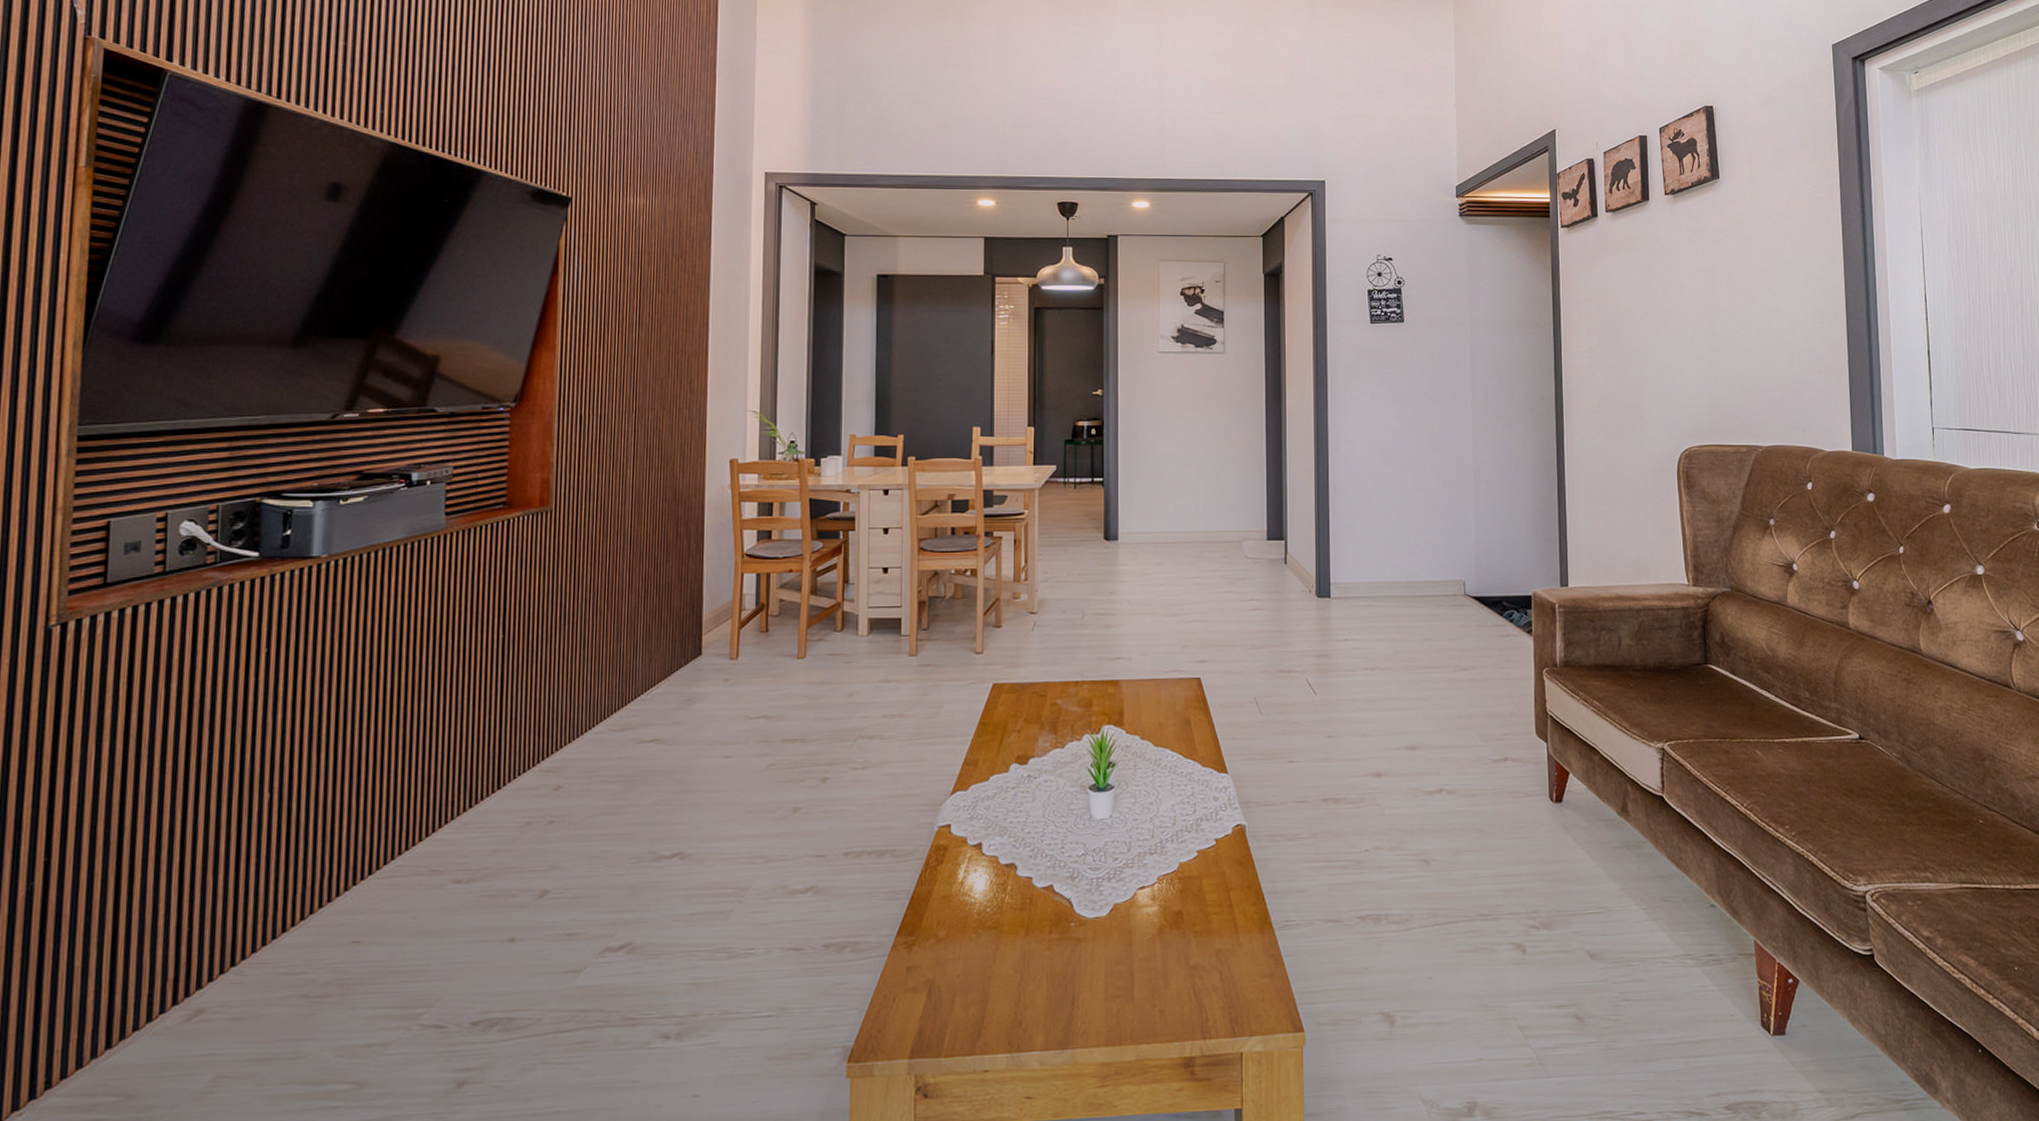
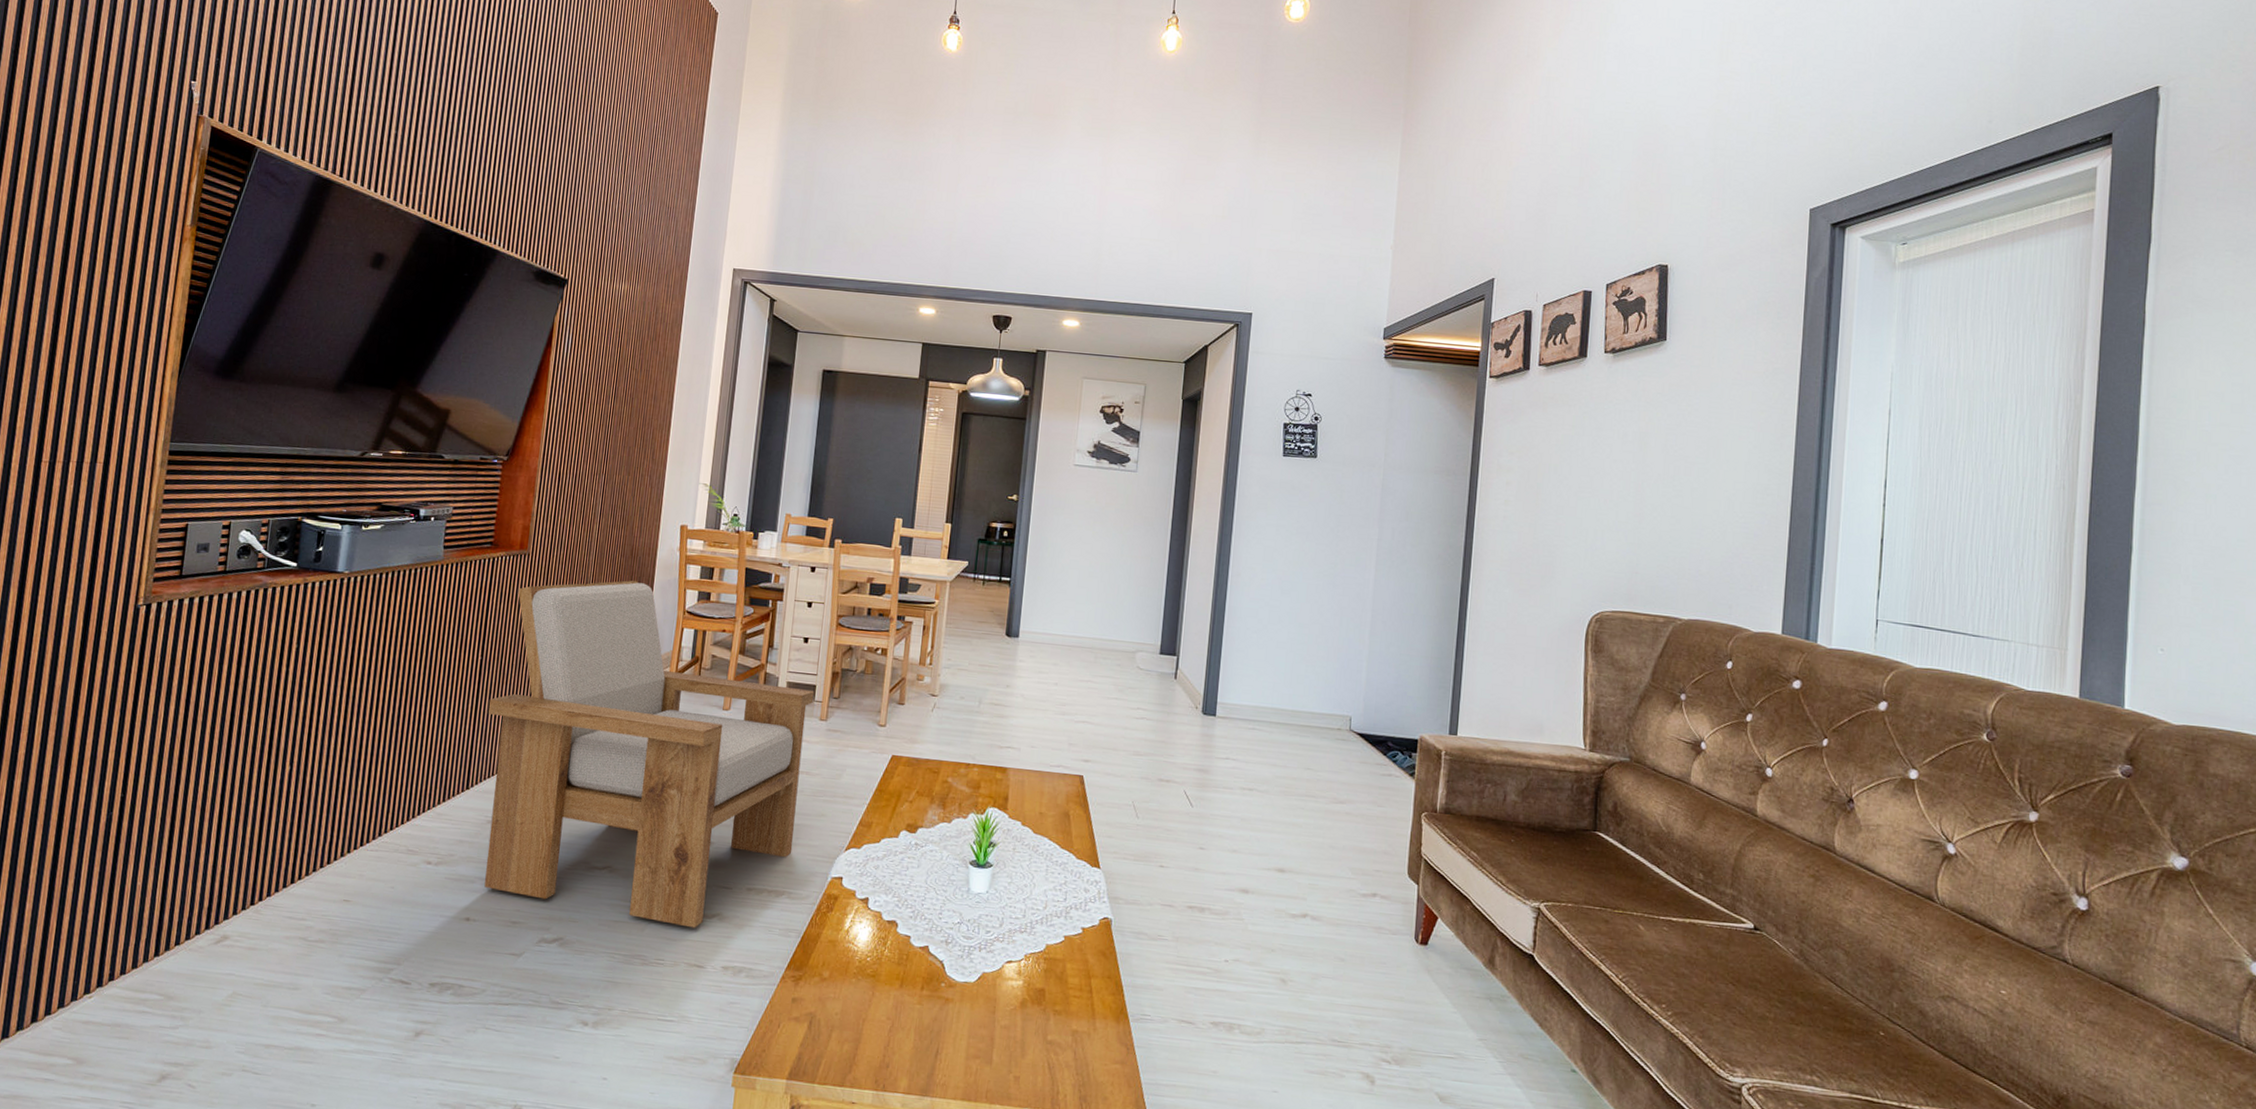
armchair: none [516,526,900,908] -> present [484,580,815,928]

